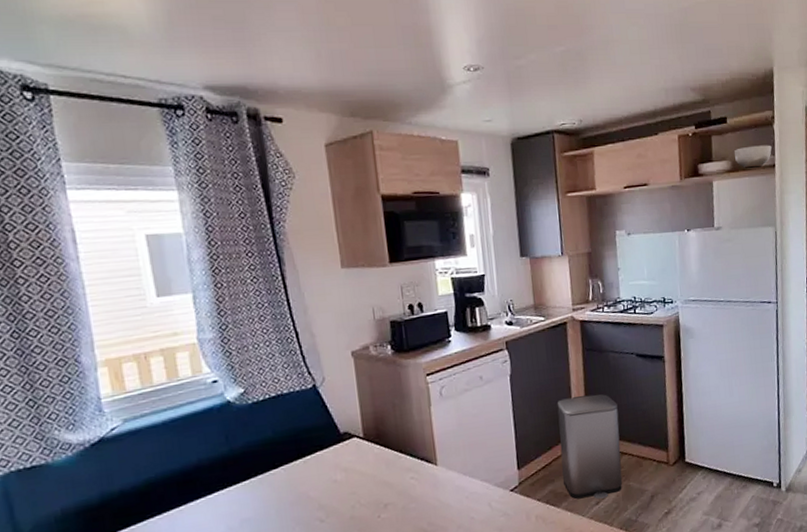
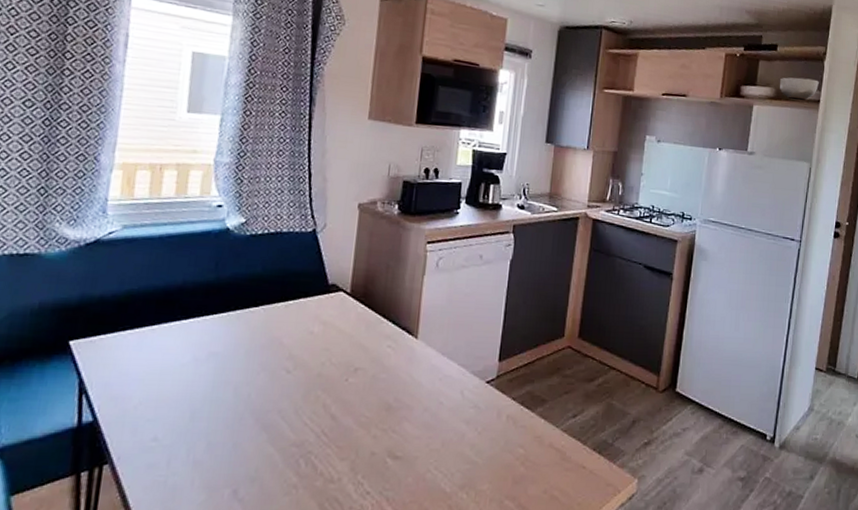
pedal bin: present [557,394,623,499] -> none [543,296,616,412]

